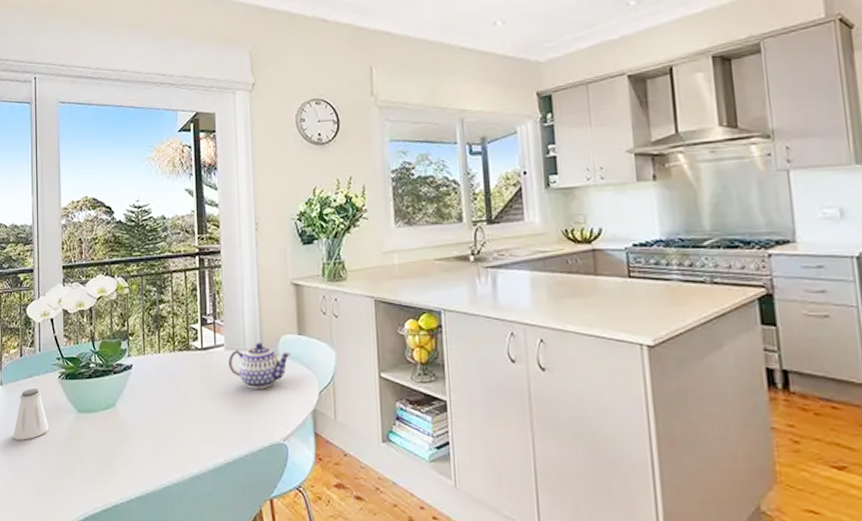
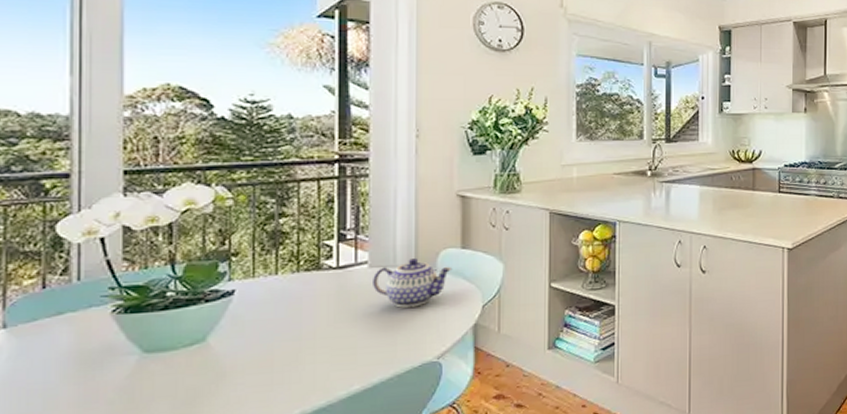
saltshaker: present [13,389,50,440] -> none [26,328,94,397]

